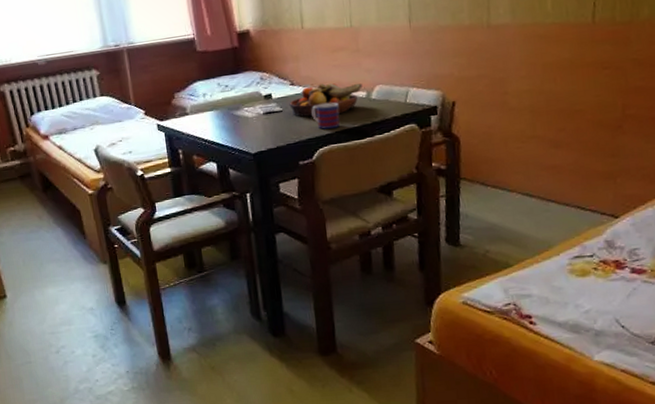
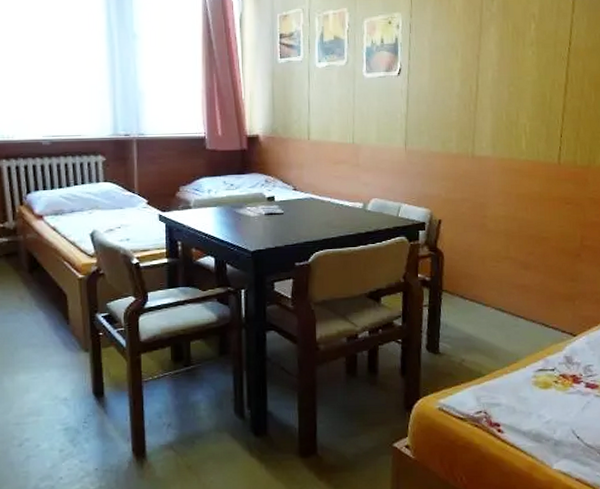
fruit bowl: present [289,82,362,117] -> none [290,192,360,222]
mug: present [311,102,340,130] -> none [311,210,337,235]

